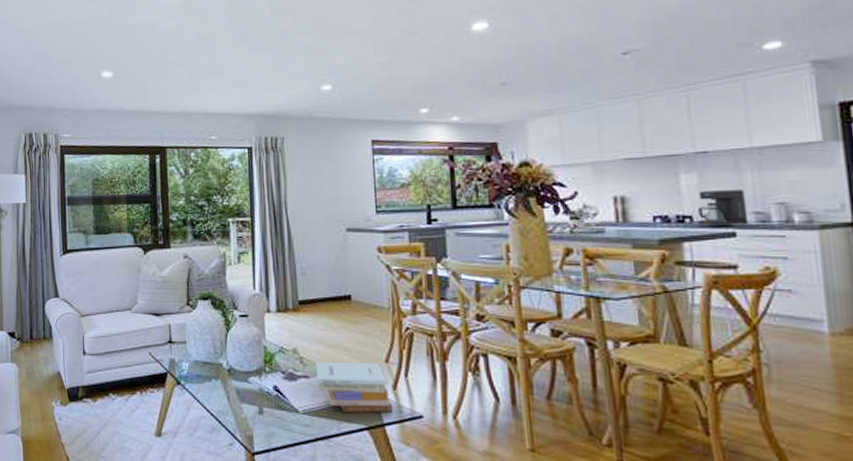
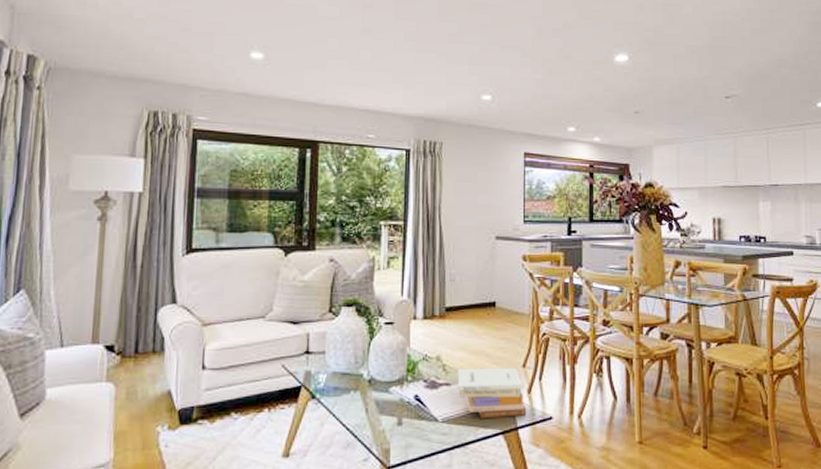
coffee maker: present [697,190,749,226] -> none [769,217,802,246]

